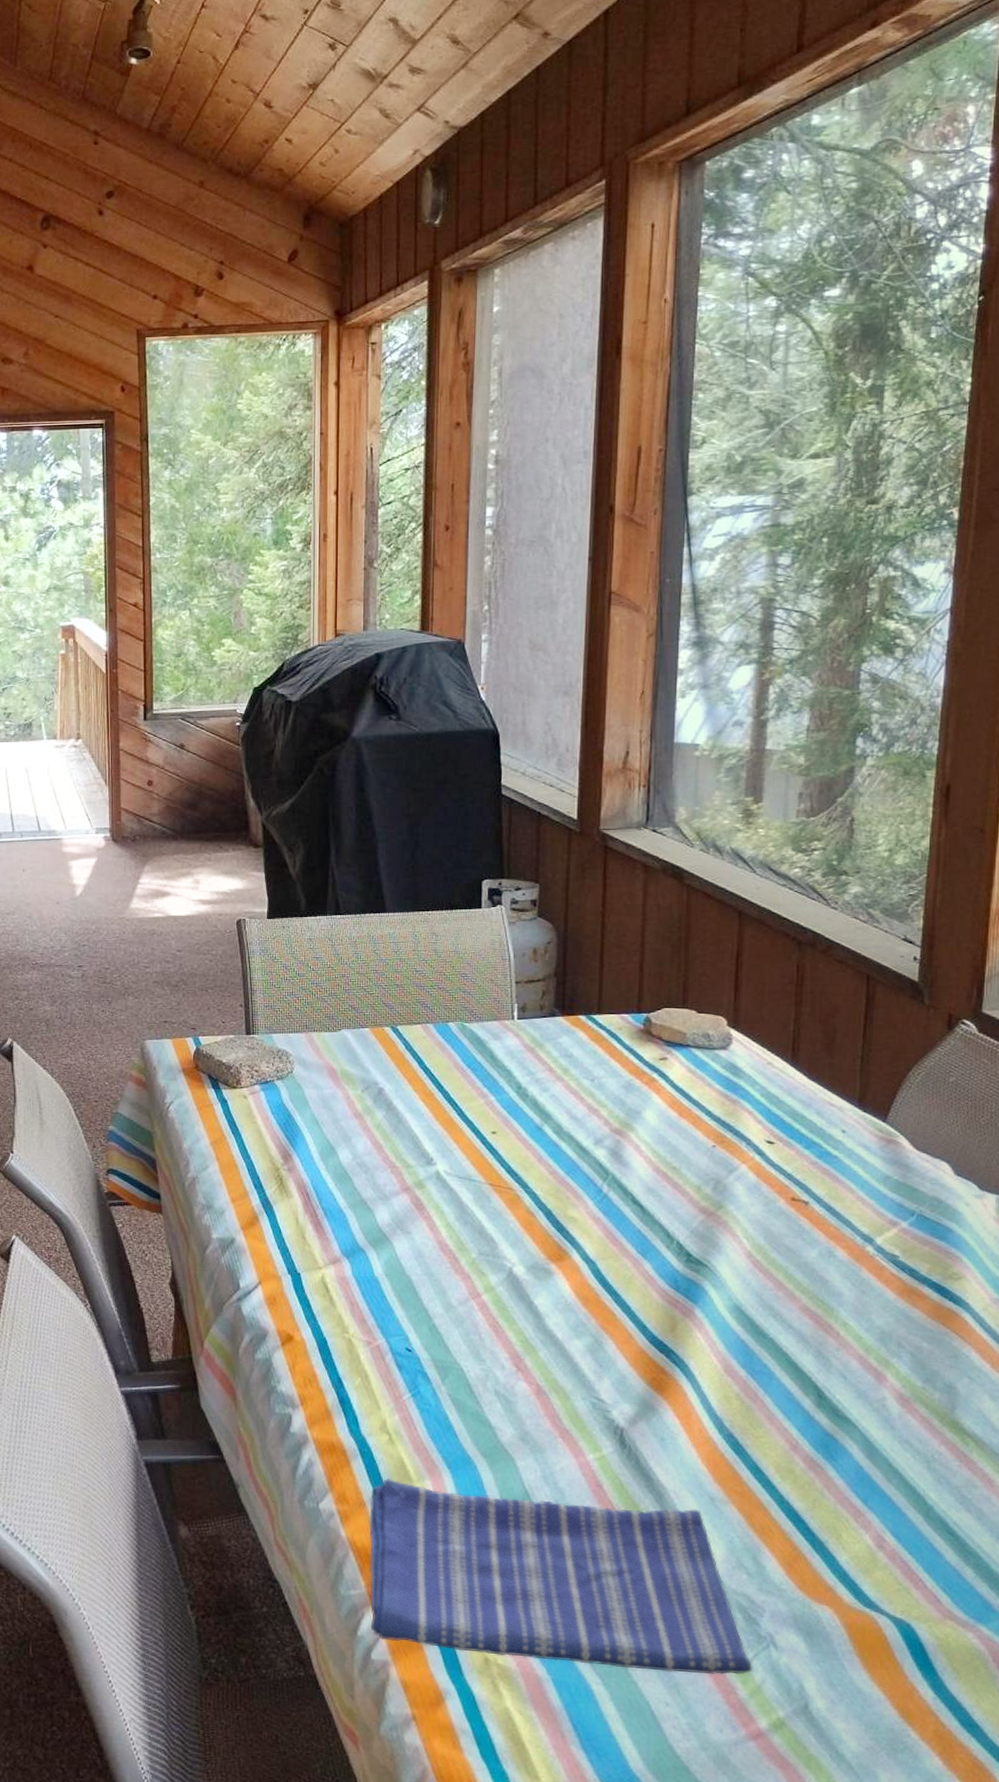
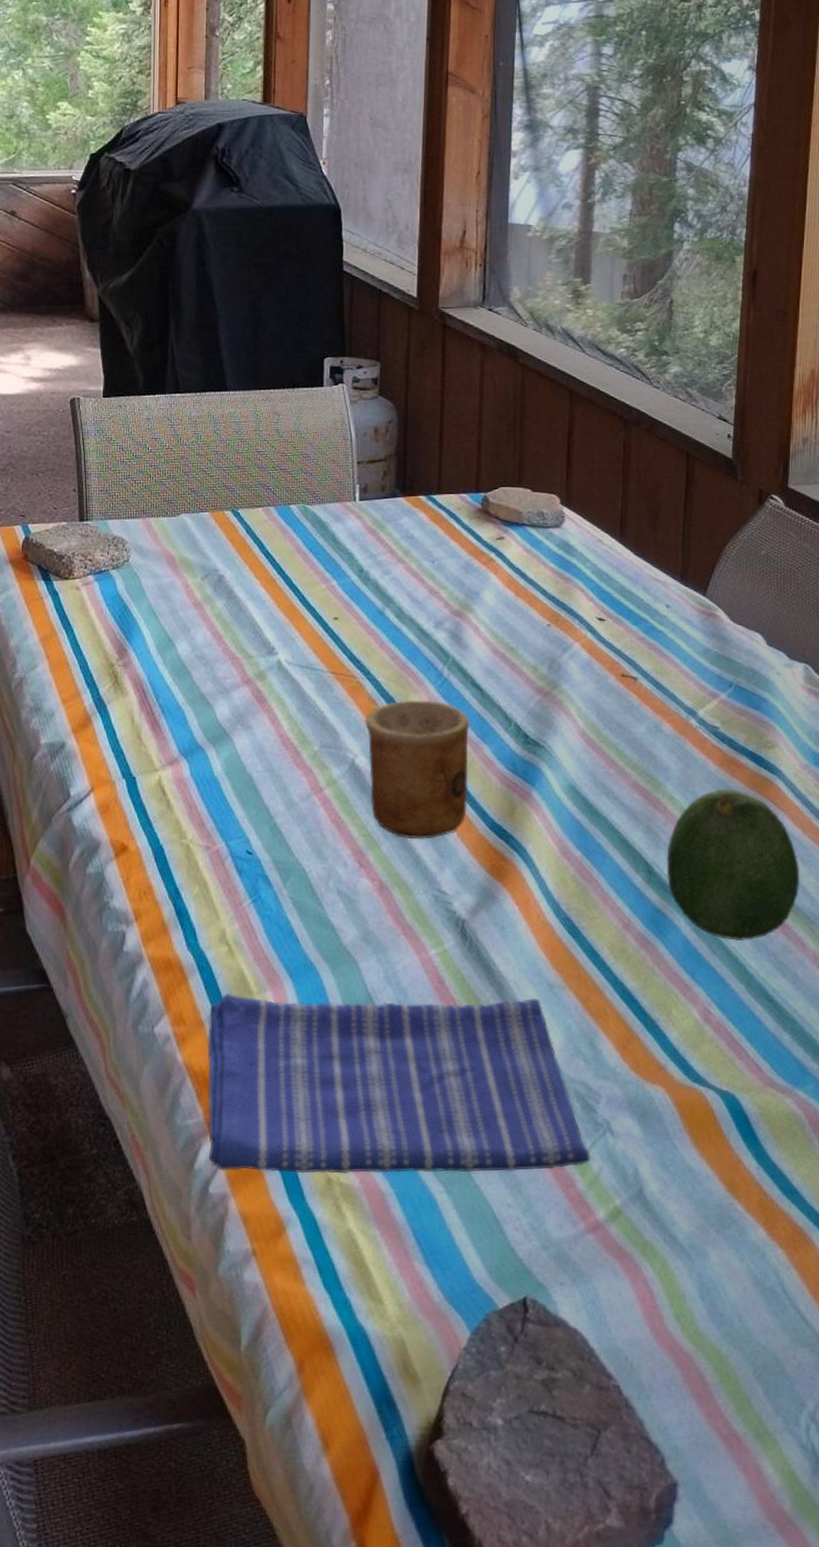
cup: none [522,1214,629,1349] -> present [364,700,469,840]
fruit: none [838,1318,988,1472] -> present [666,788,800,940]

